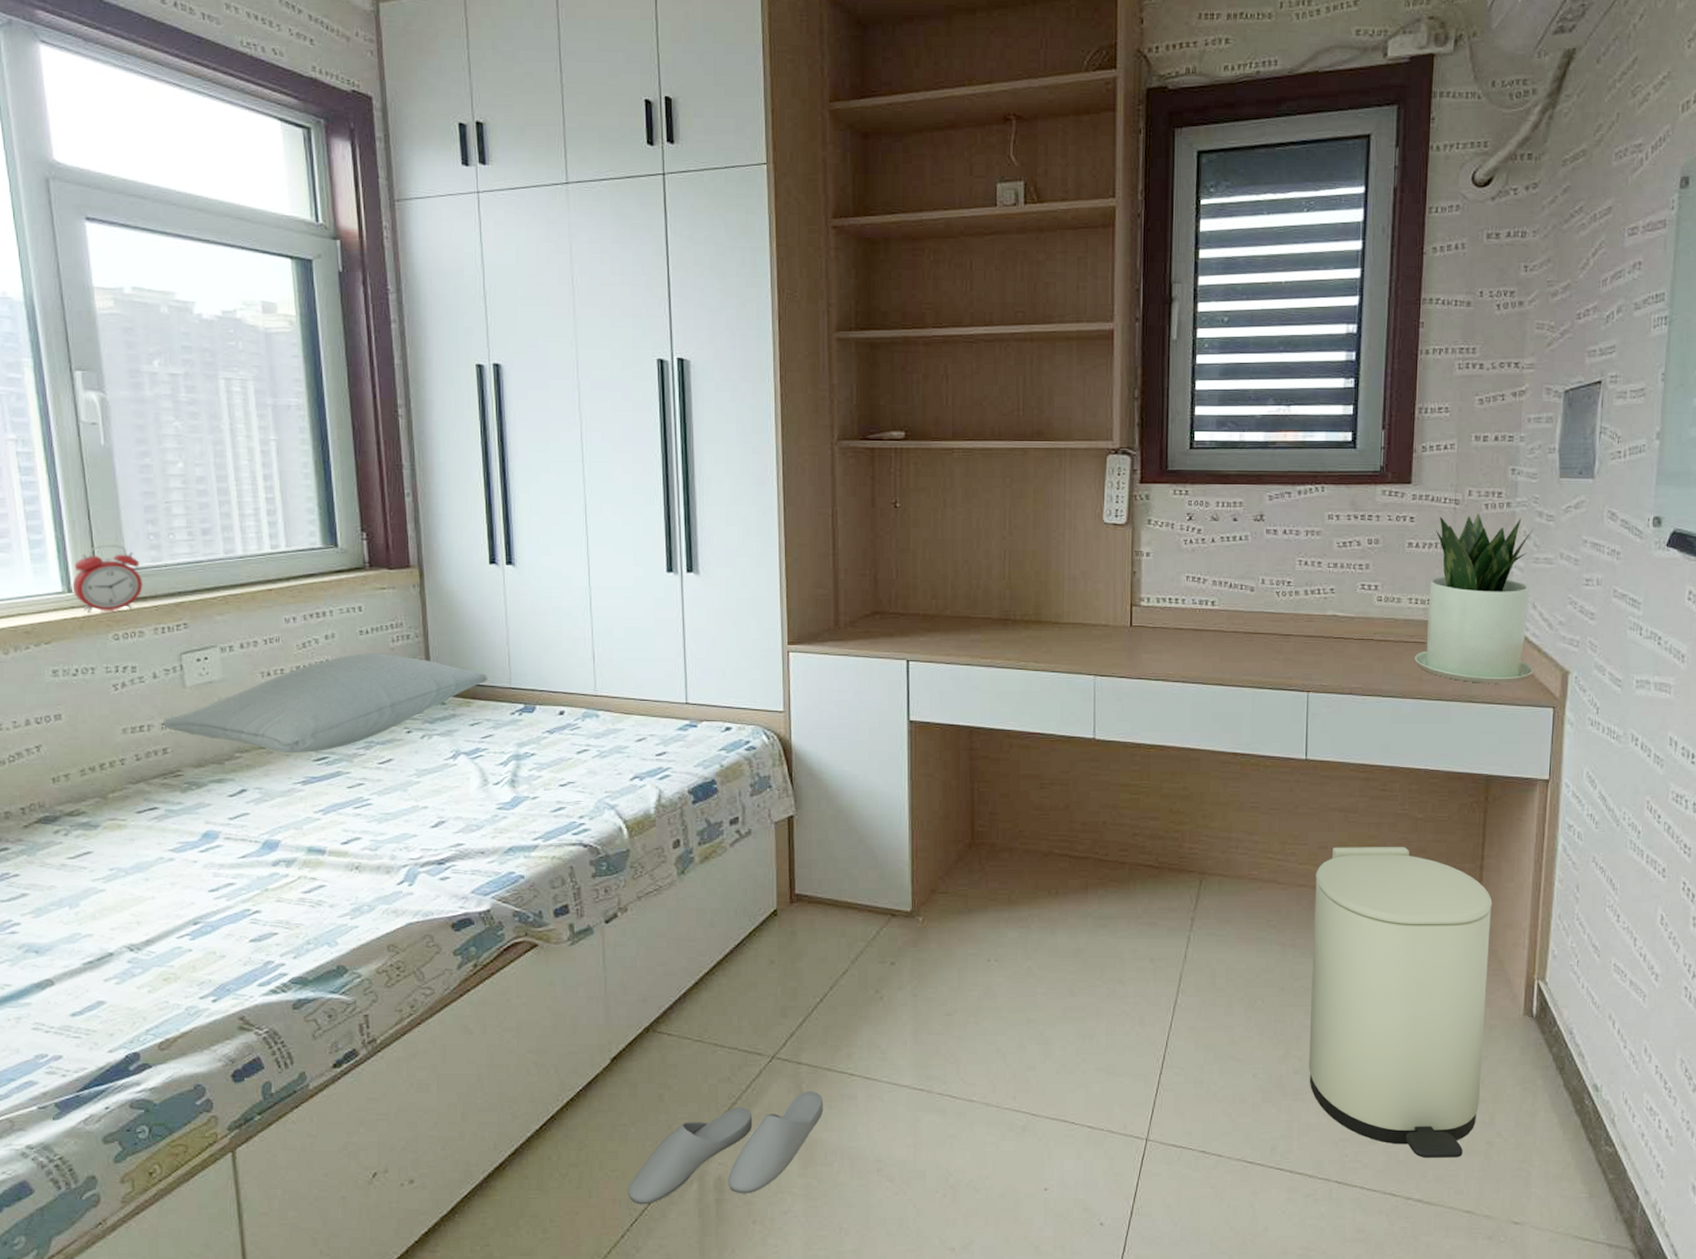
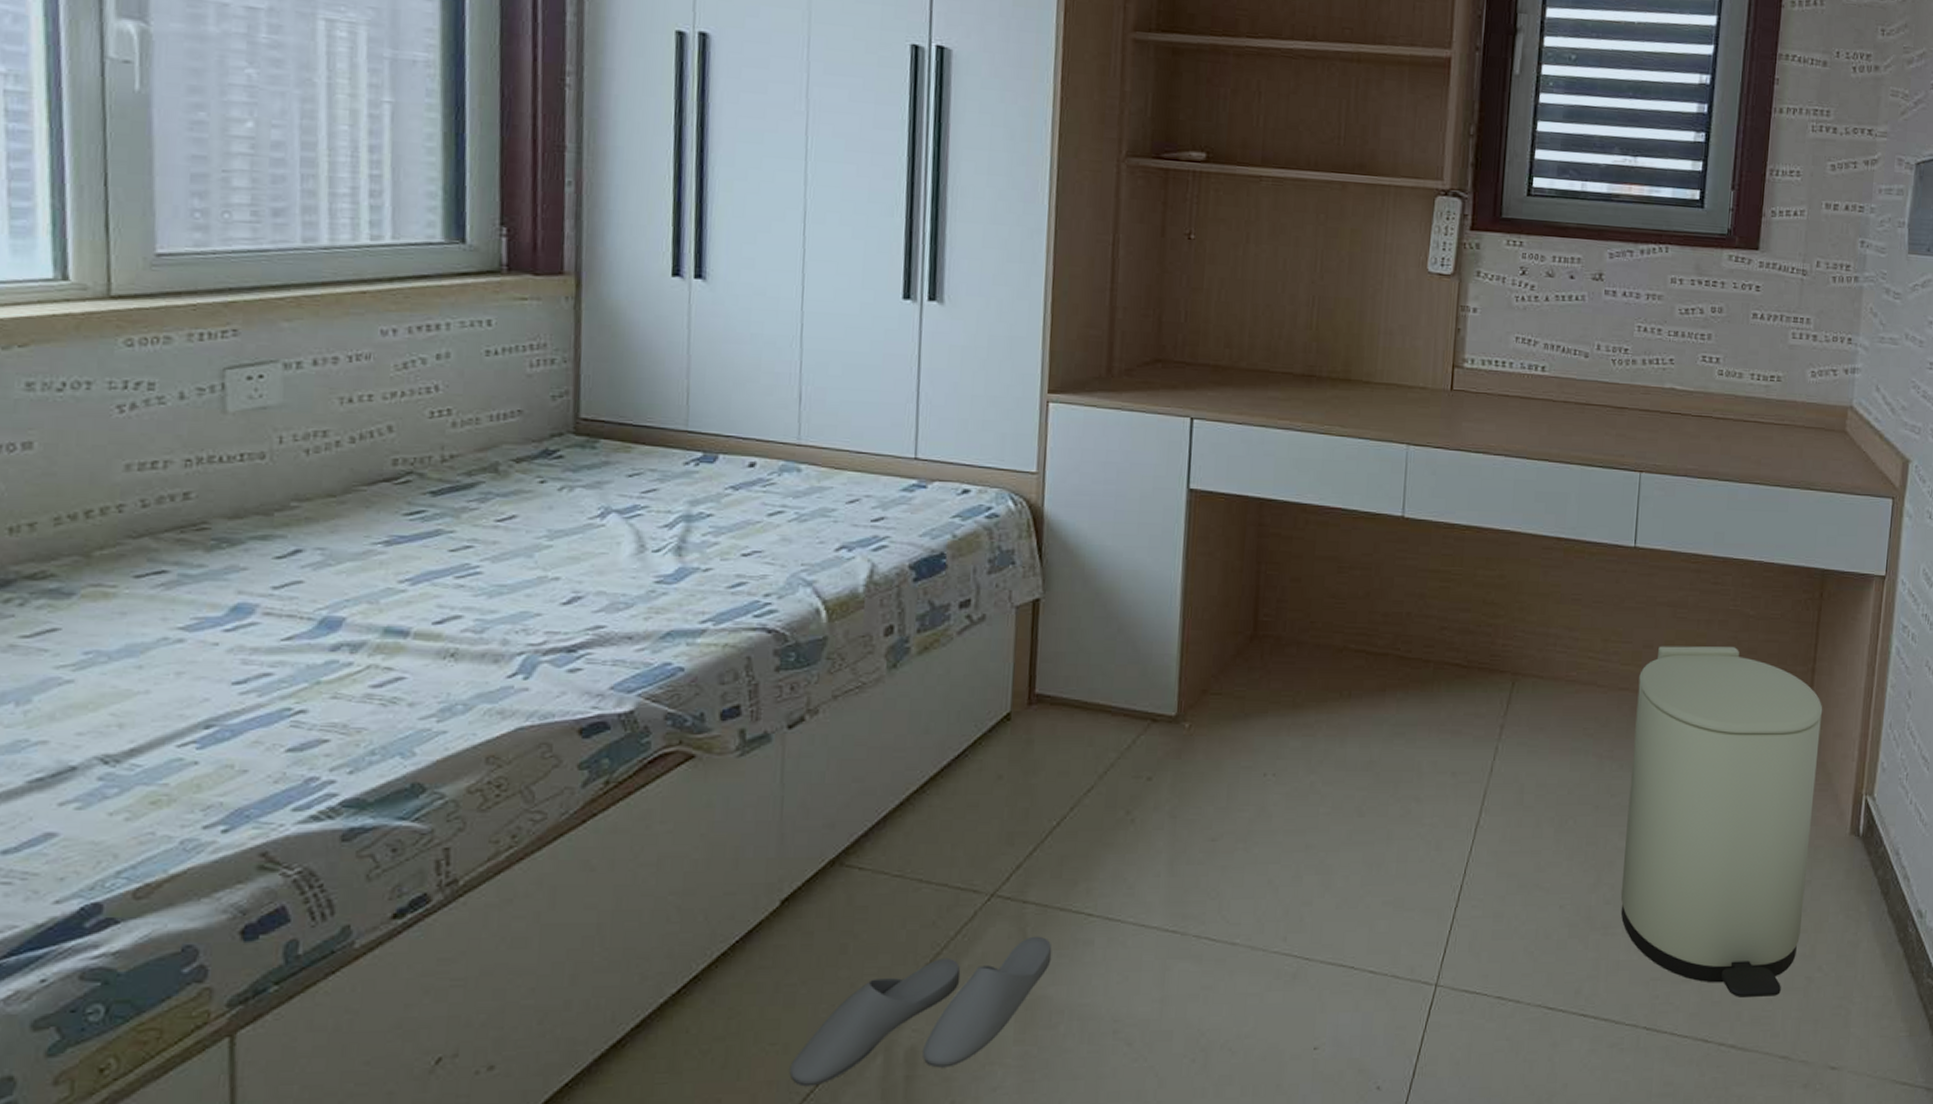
alarm clock: present [72,544,143,613] -> none [69,220,178,308]
pillow: present [163,653,488,753] -> none [187,379,658,504]
planter: present [1414,514,1535,684] -> none [1754,287,1880,471]

